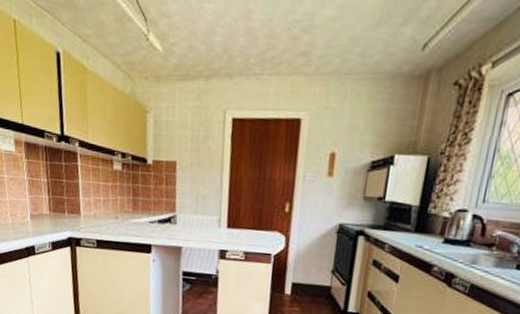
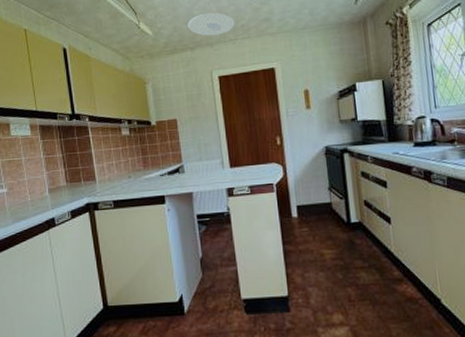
ceiling light: none [206,32,265,65] -> present [187,12,235,36]

